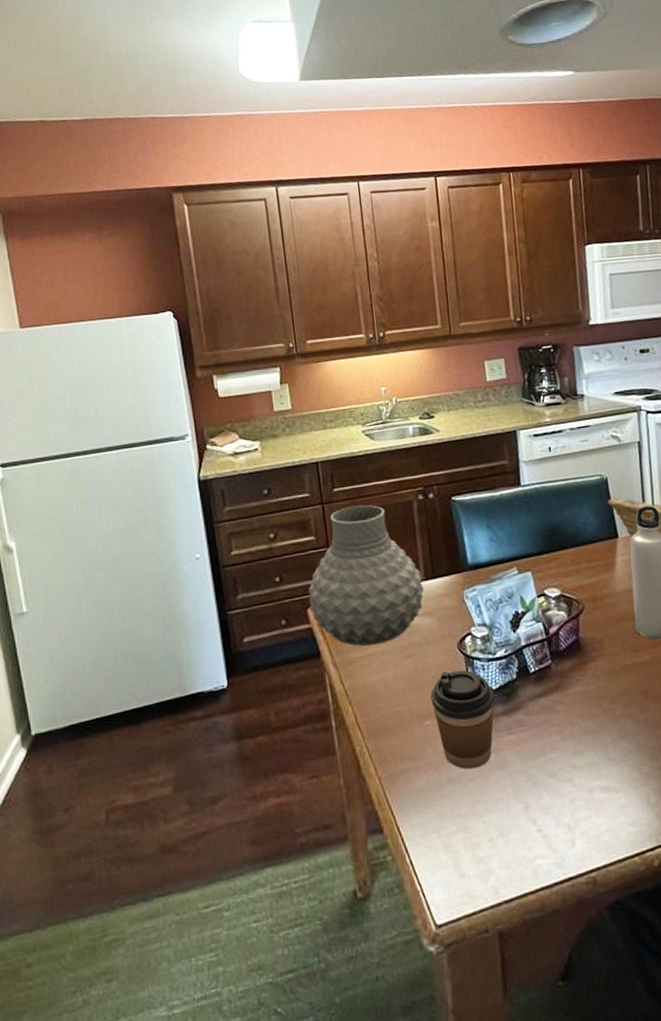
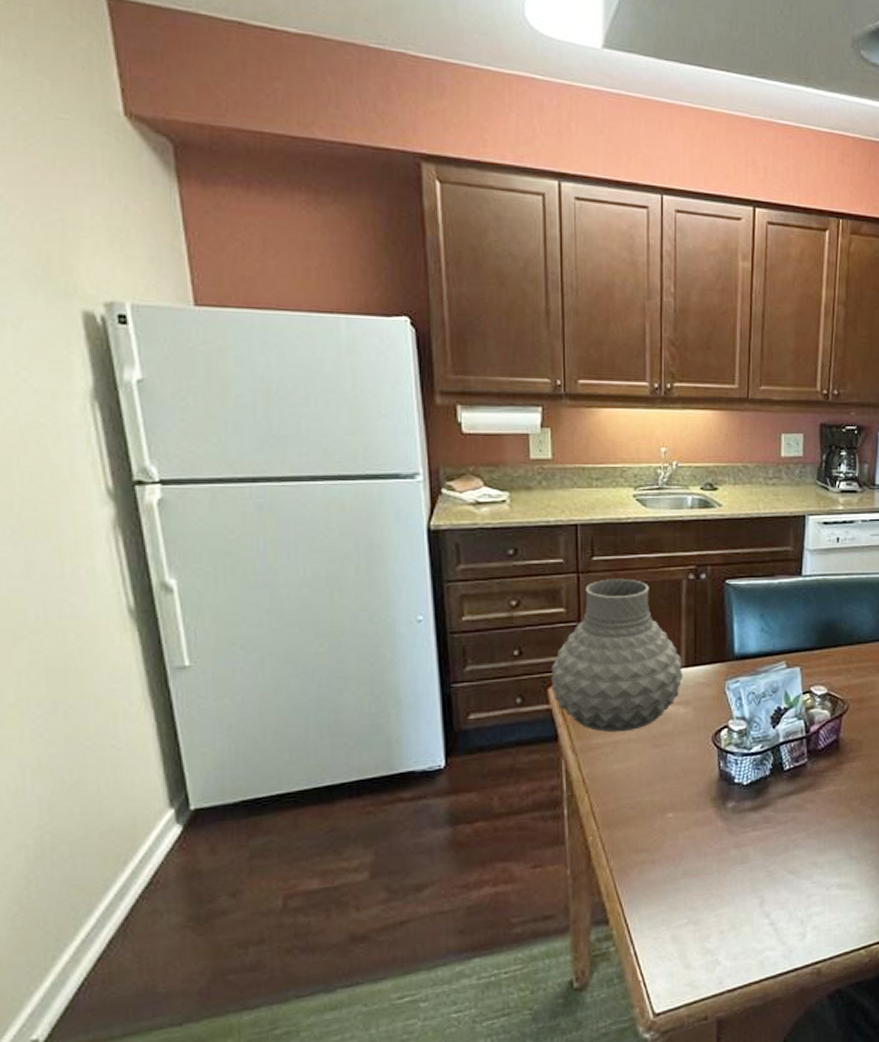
coffee cup: present [430,670,495,770] -> none [677,763,744,864]

